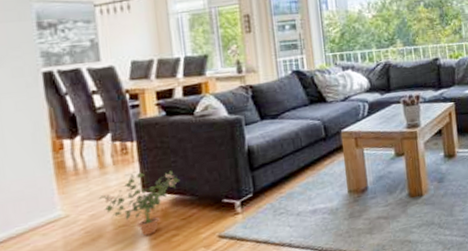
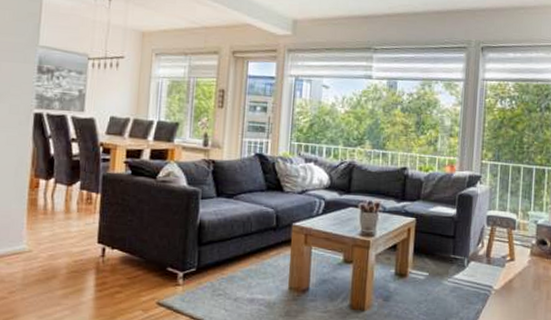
potted plant: present [98,170,181,236] -> none [59,224,133,286]

